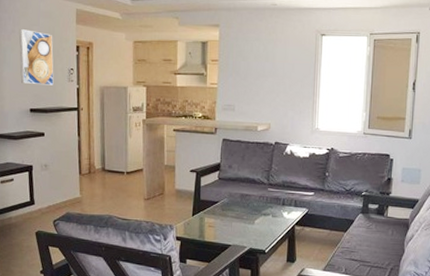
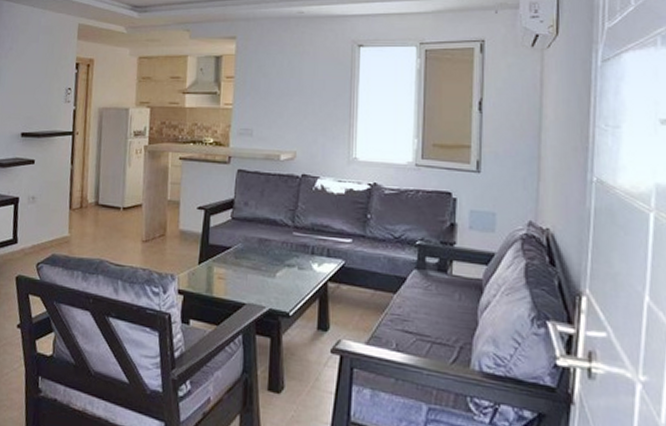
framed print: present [19,29,54,86] -> none [14,46,52,107]

